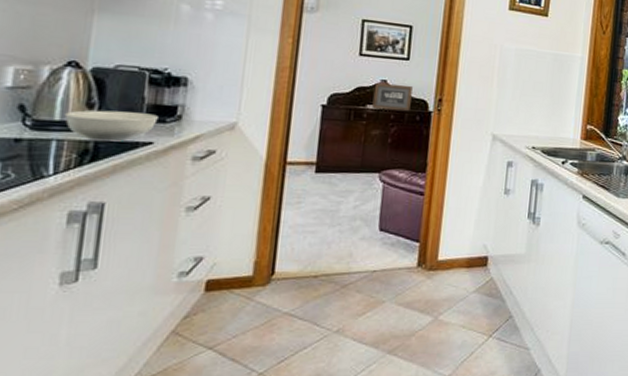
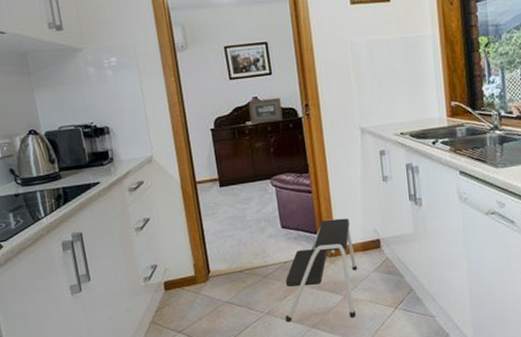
bowl: present [64,110,158,142] -> none [38,160,98,188]
step stool: none [356,227,459,345] -> present [285,218,358,322]

